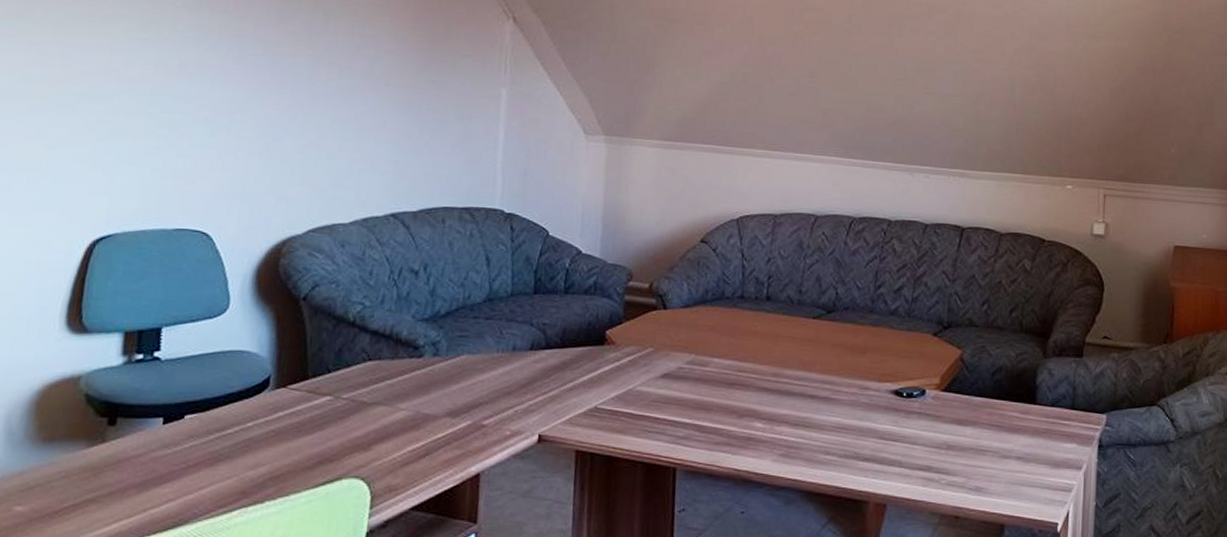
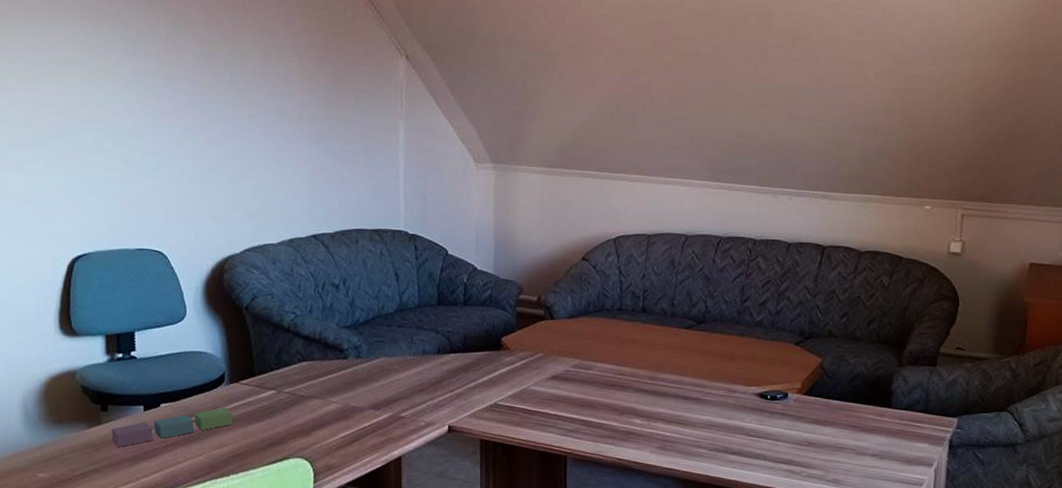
sticky notes: none [117,417,276,470] -> present [111,407,234,447]

